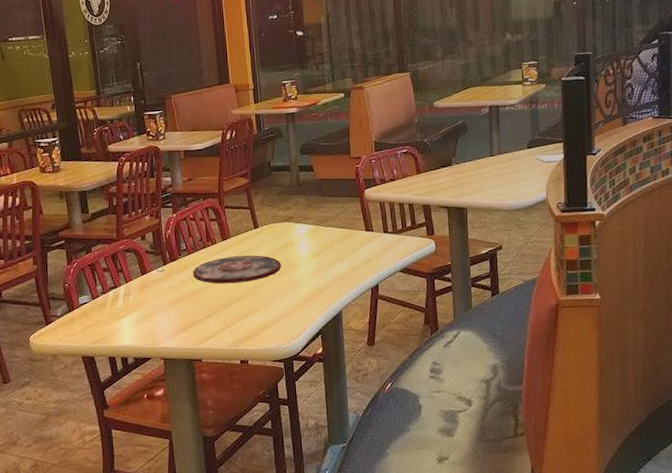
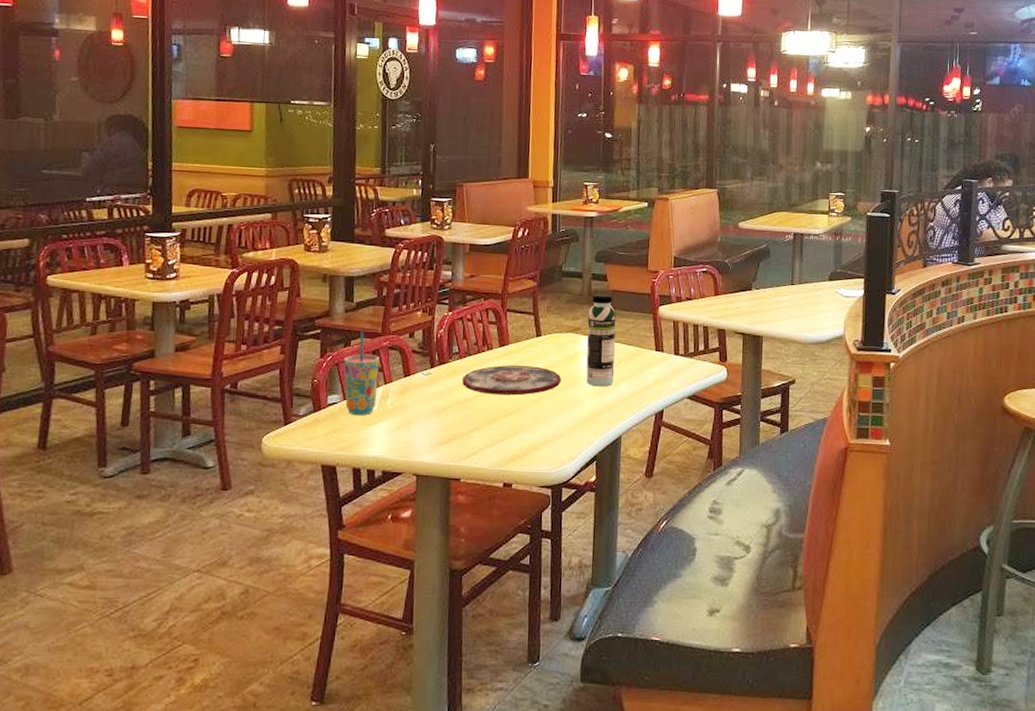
cup: none [87,239,121,312] -> present [343,332,380,416]
water bottle: none [299,182,330,269] -> present [586,293,616,387]

